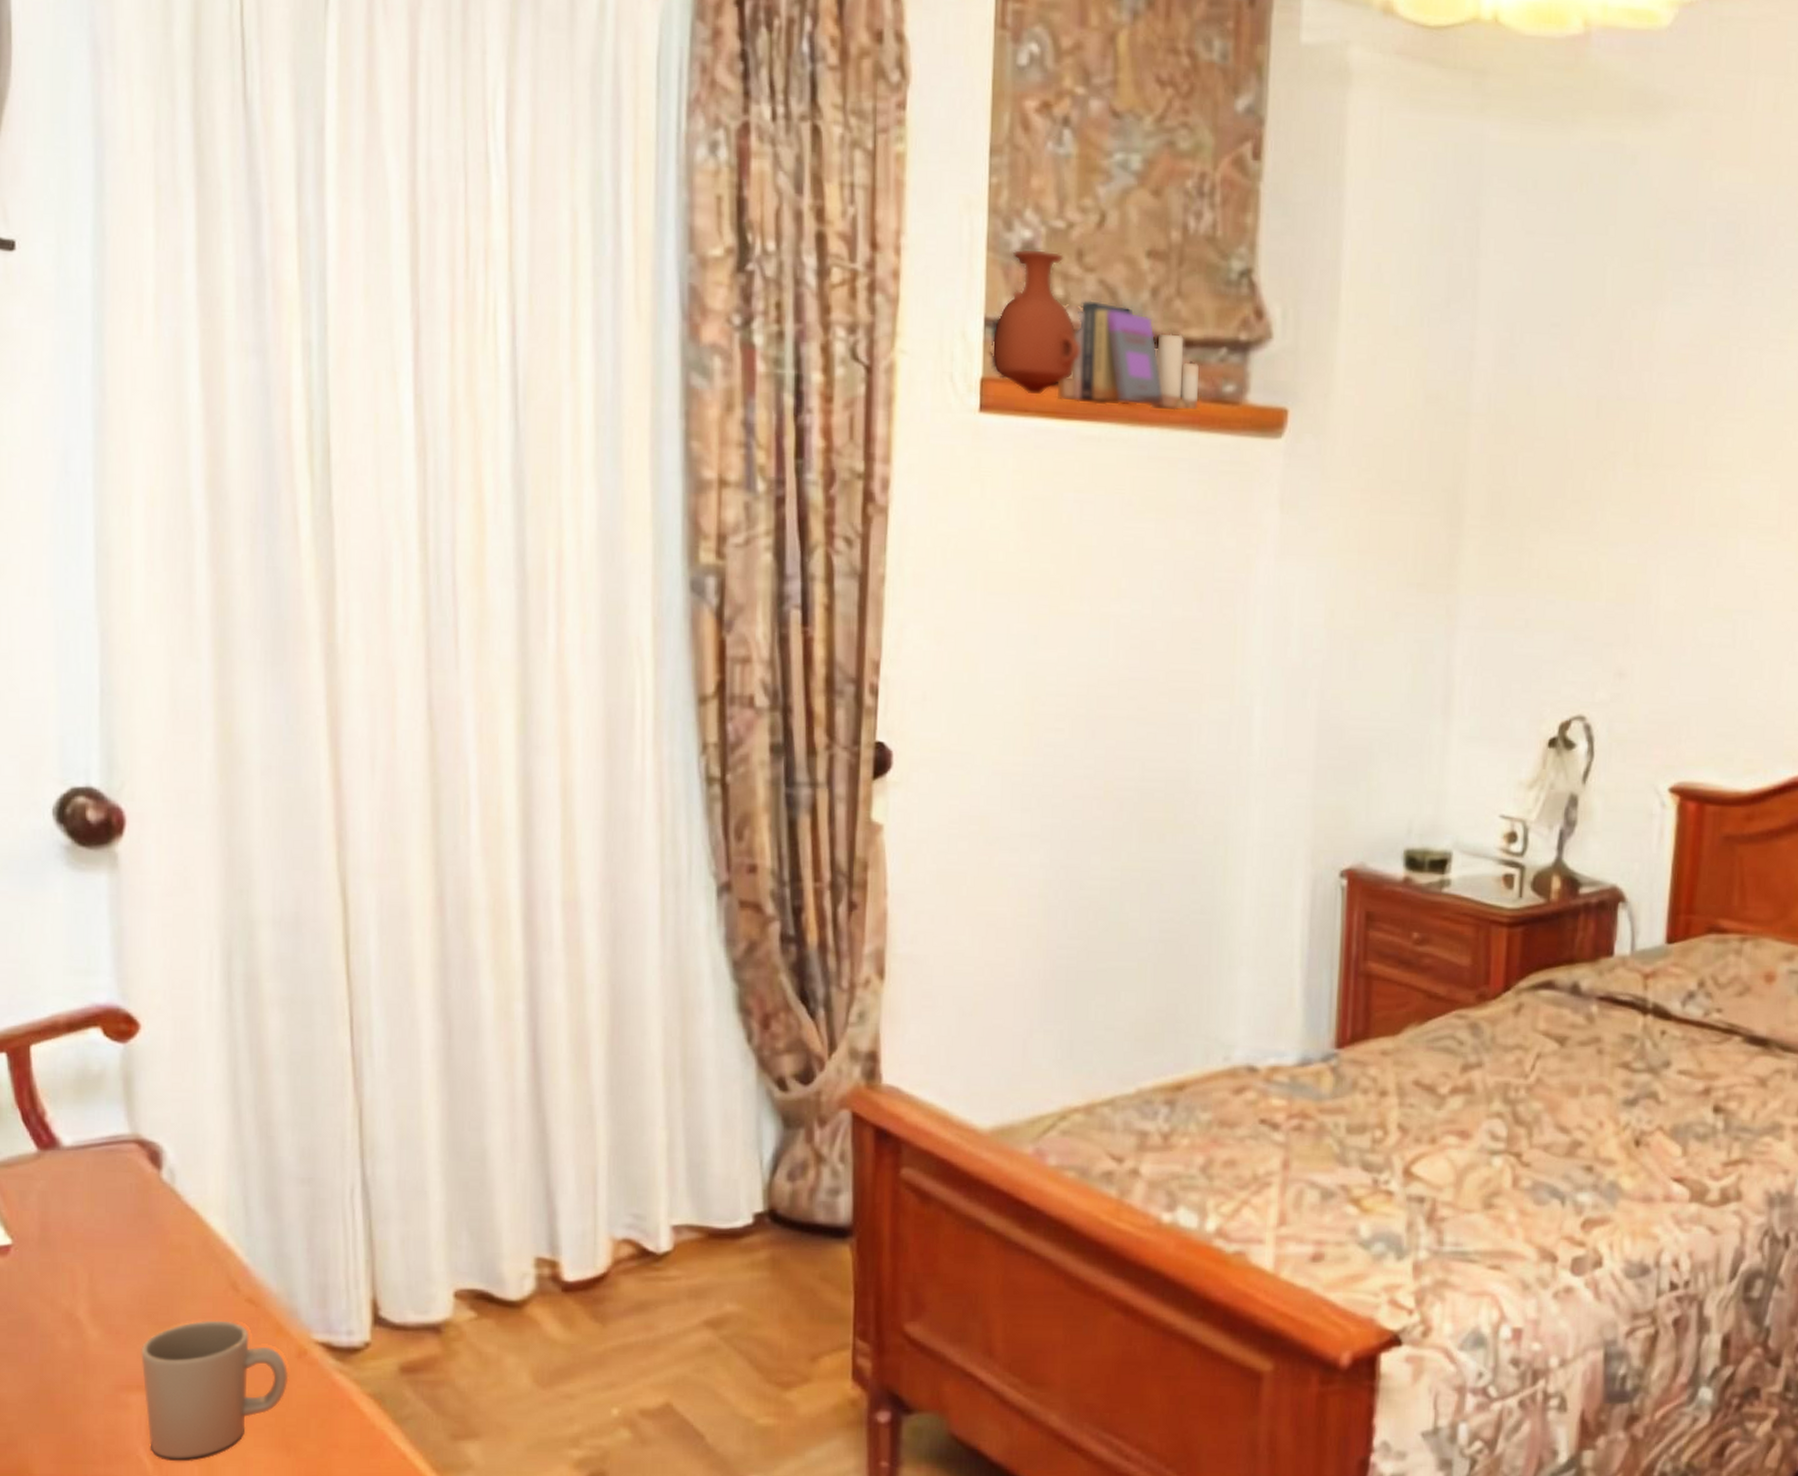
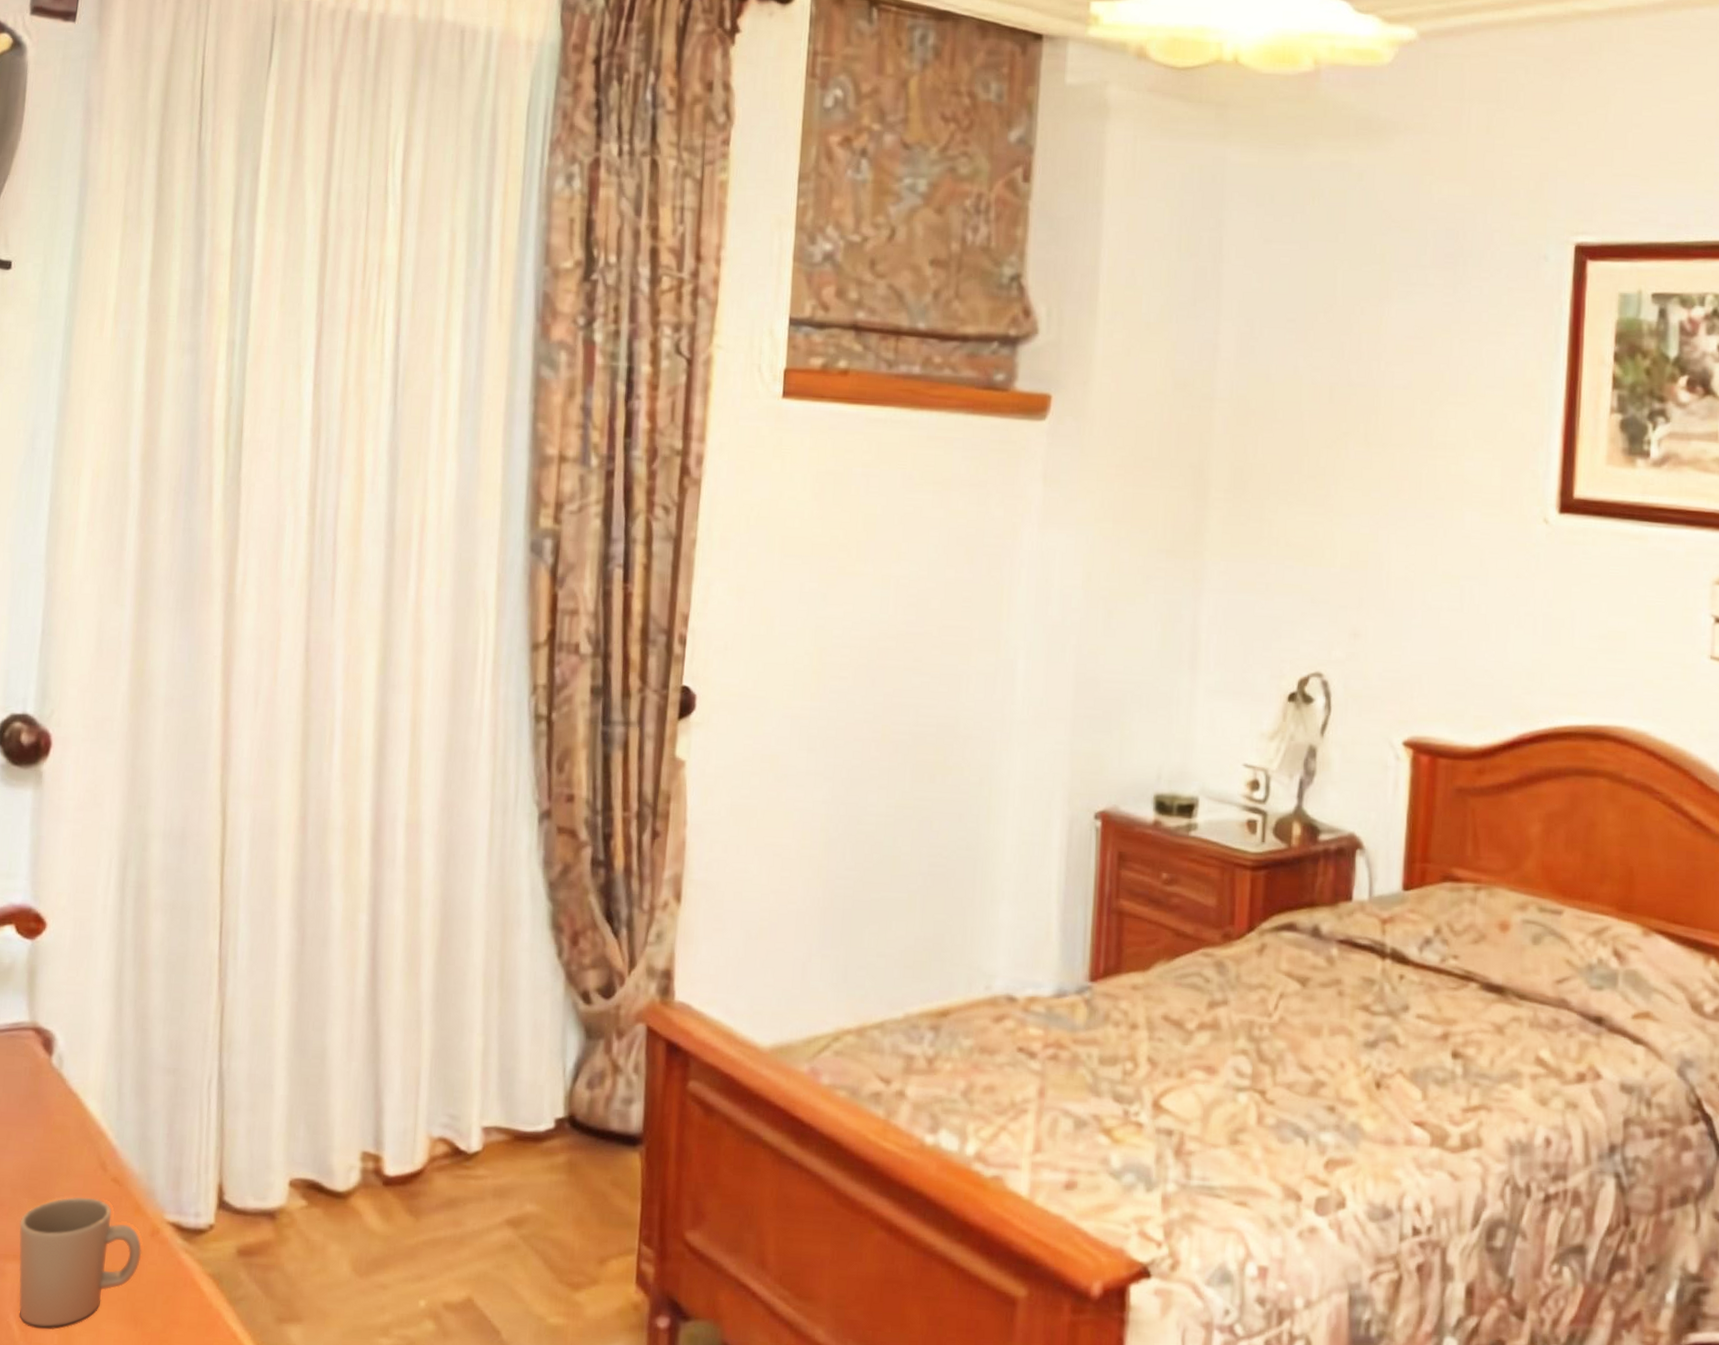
vase: present [991,249,1080,396] -> none [794,259,871,384]
books: present [1055,300,1163,407] -> none [848,302,941,393]
candle: present [1151,329,1199,411] -> none [930,326,973,397]

